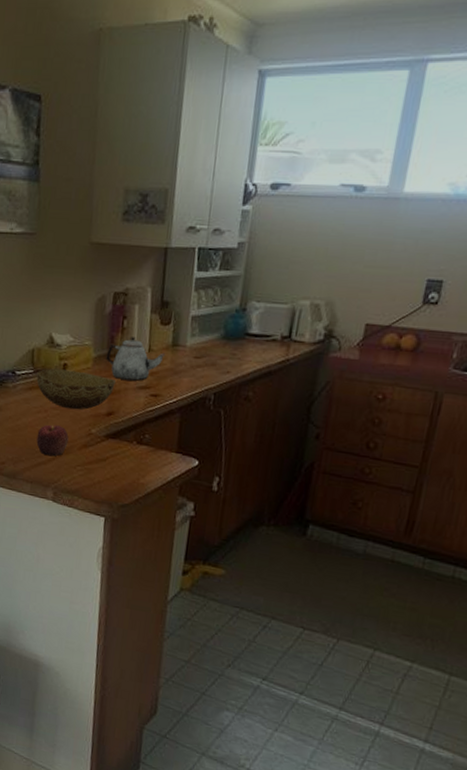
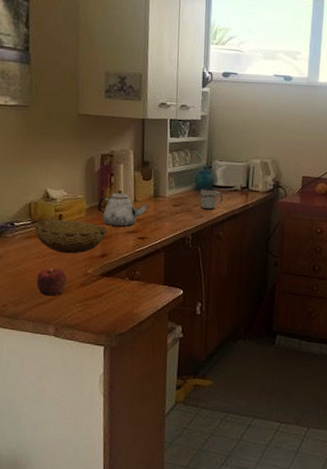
mug: none [227,336,257,364] -> present [200,187,223,210]

